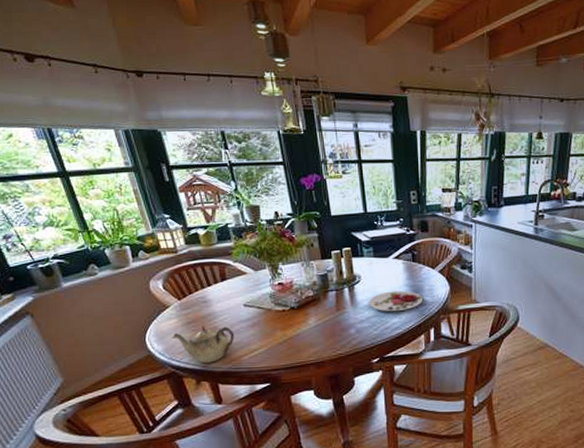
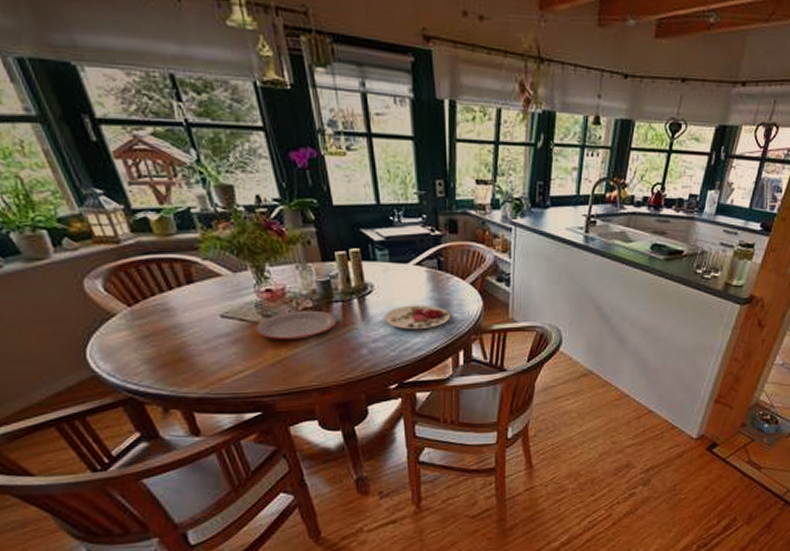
teapot: present [171,325,235,363] -> none [122,339,211,387]
plate: none [268,298,332,323] -> present [254,310,338,339]

